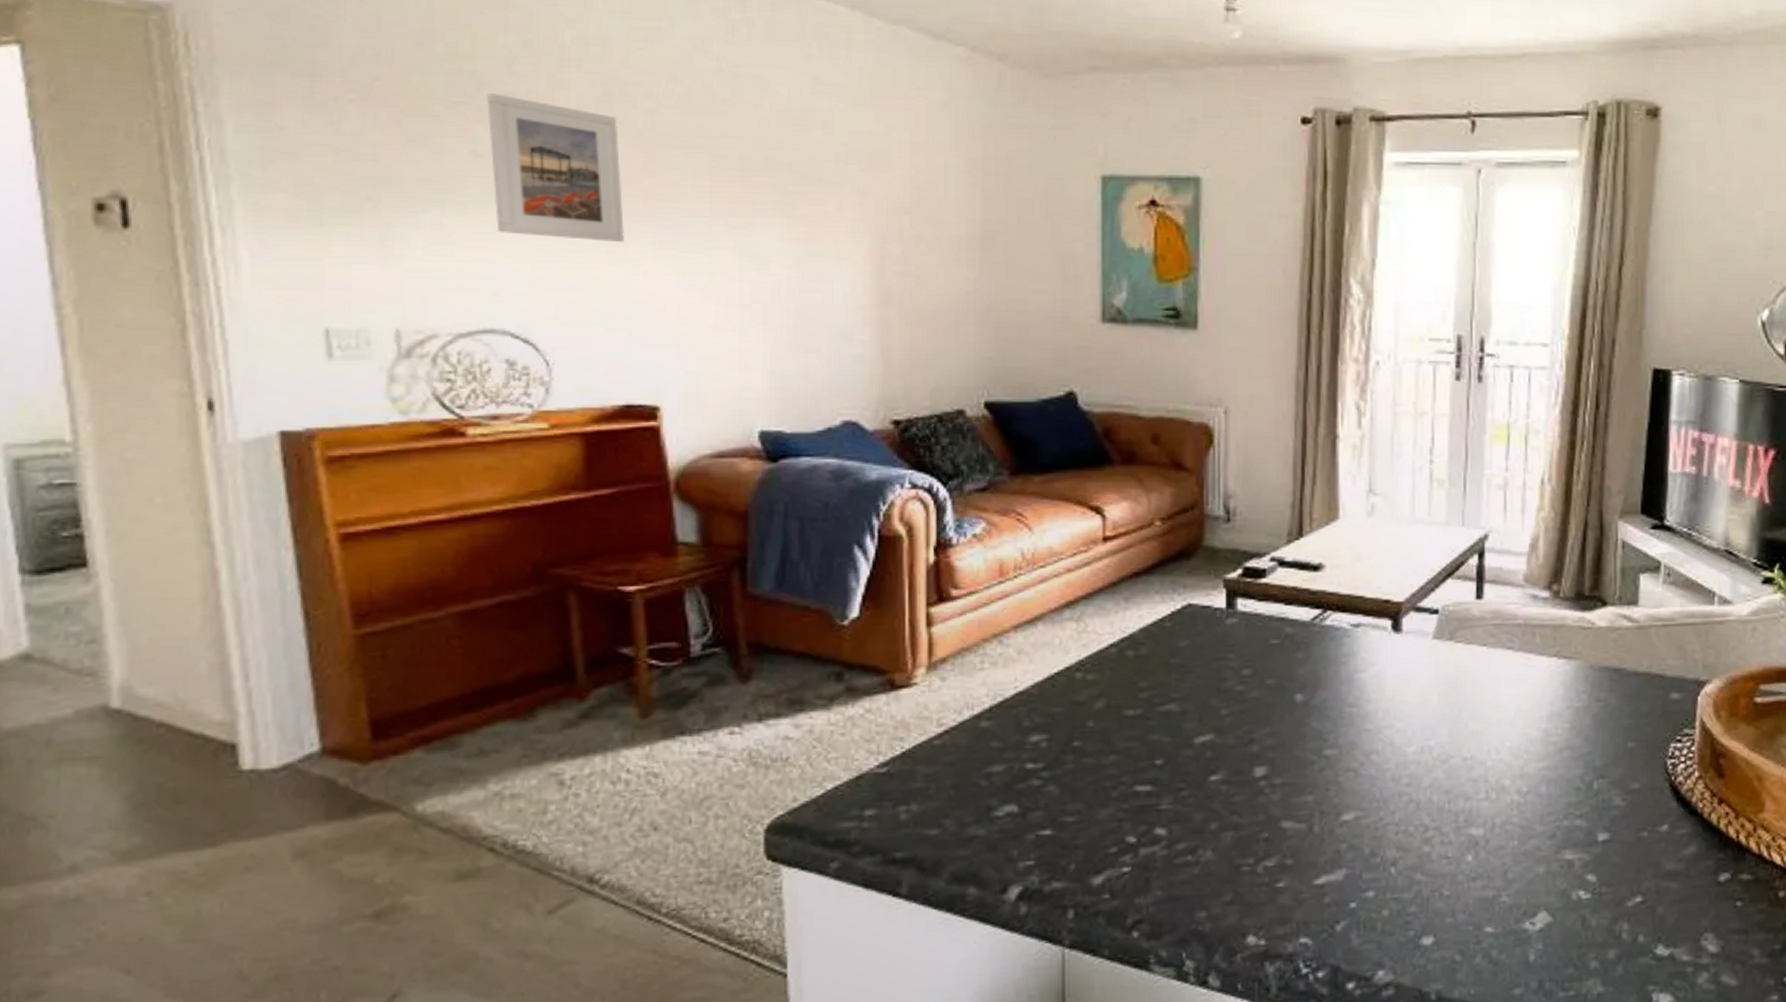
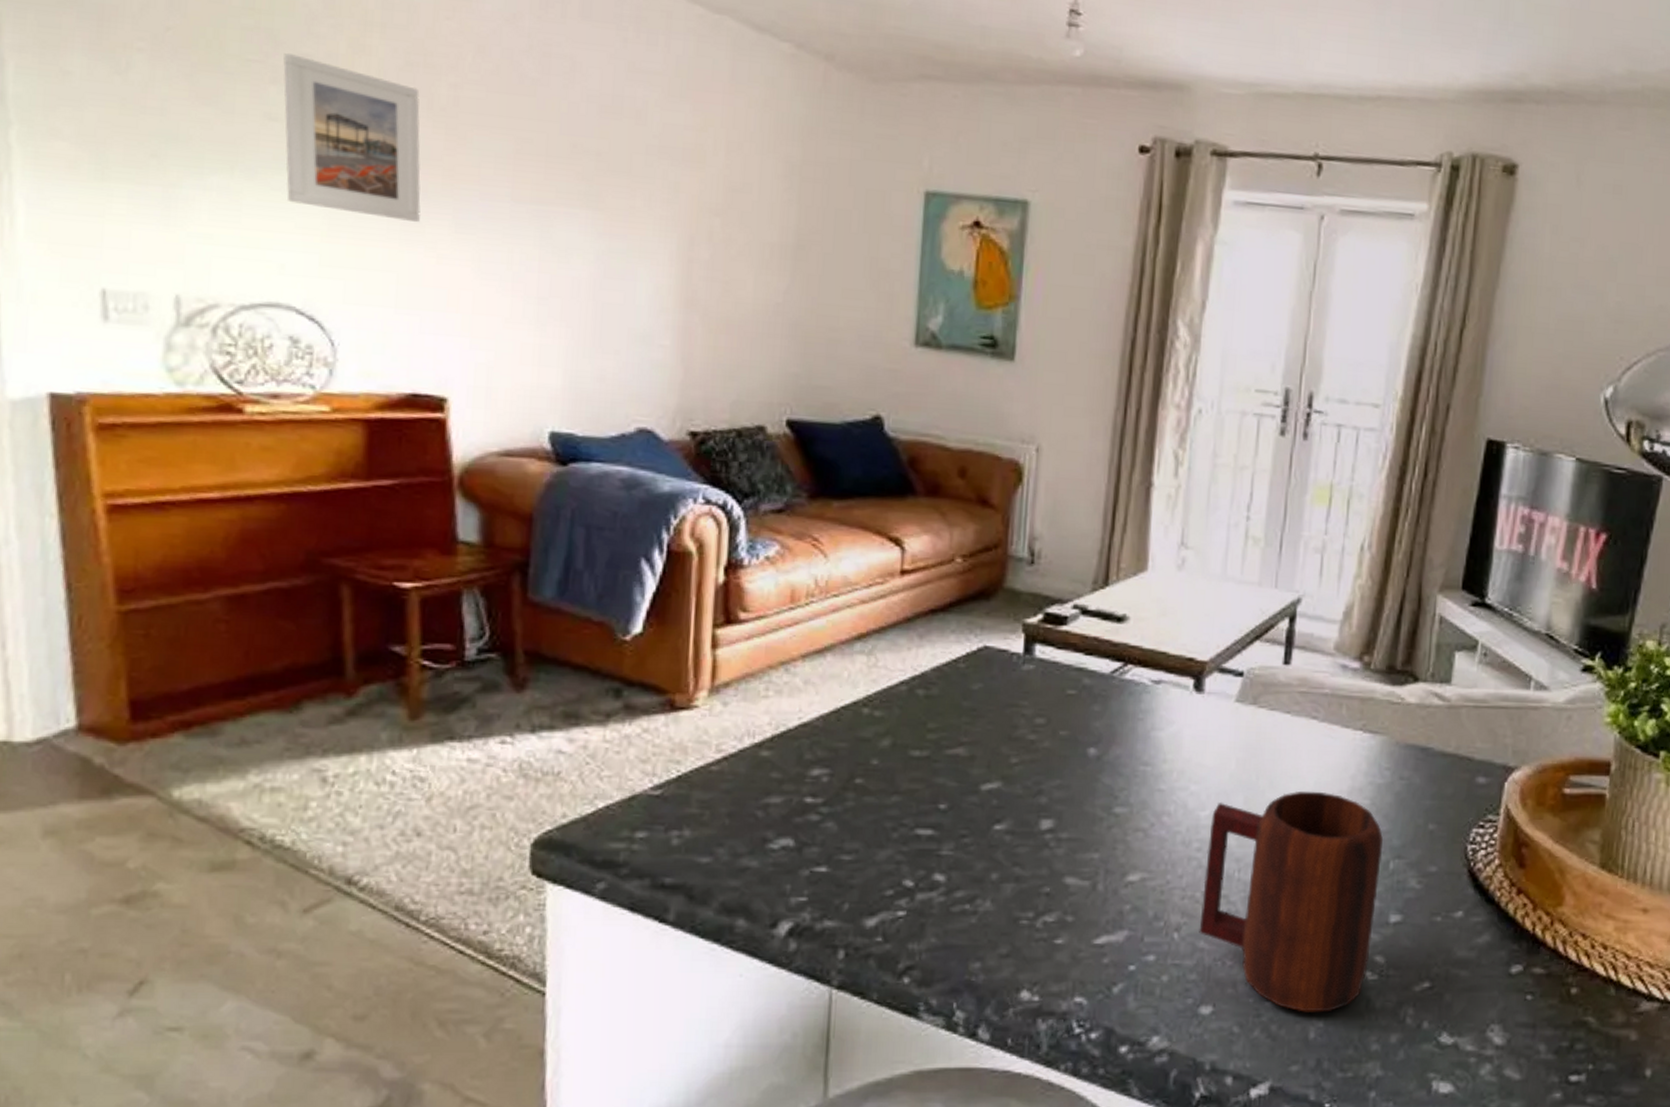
mug: none [1415,719,1586,936] -> present [1199,790,1384,1012]

